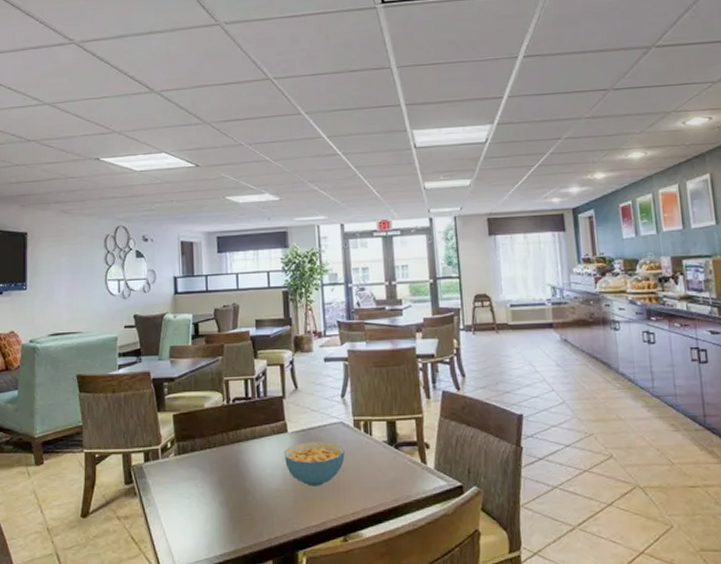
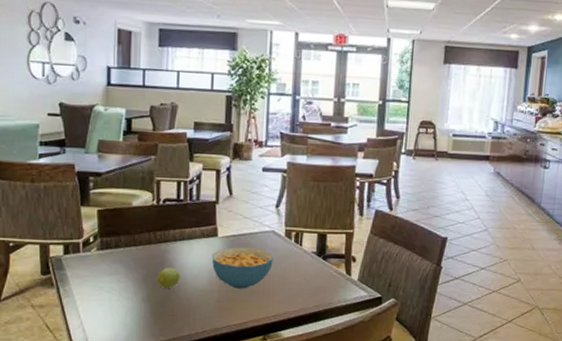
fruit: none [232,469,255,491] -> present [156,268,180,288]

